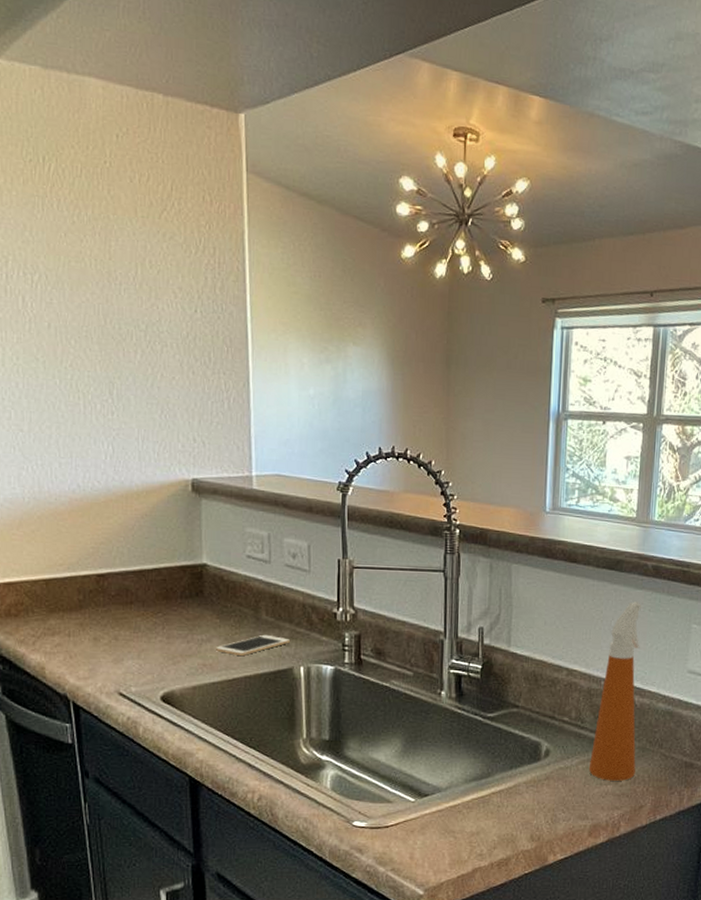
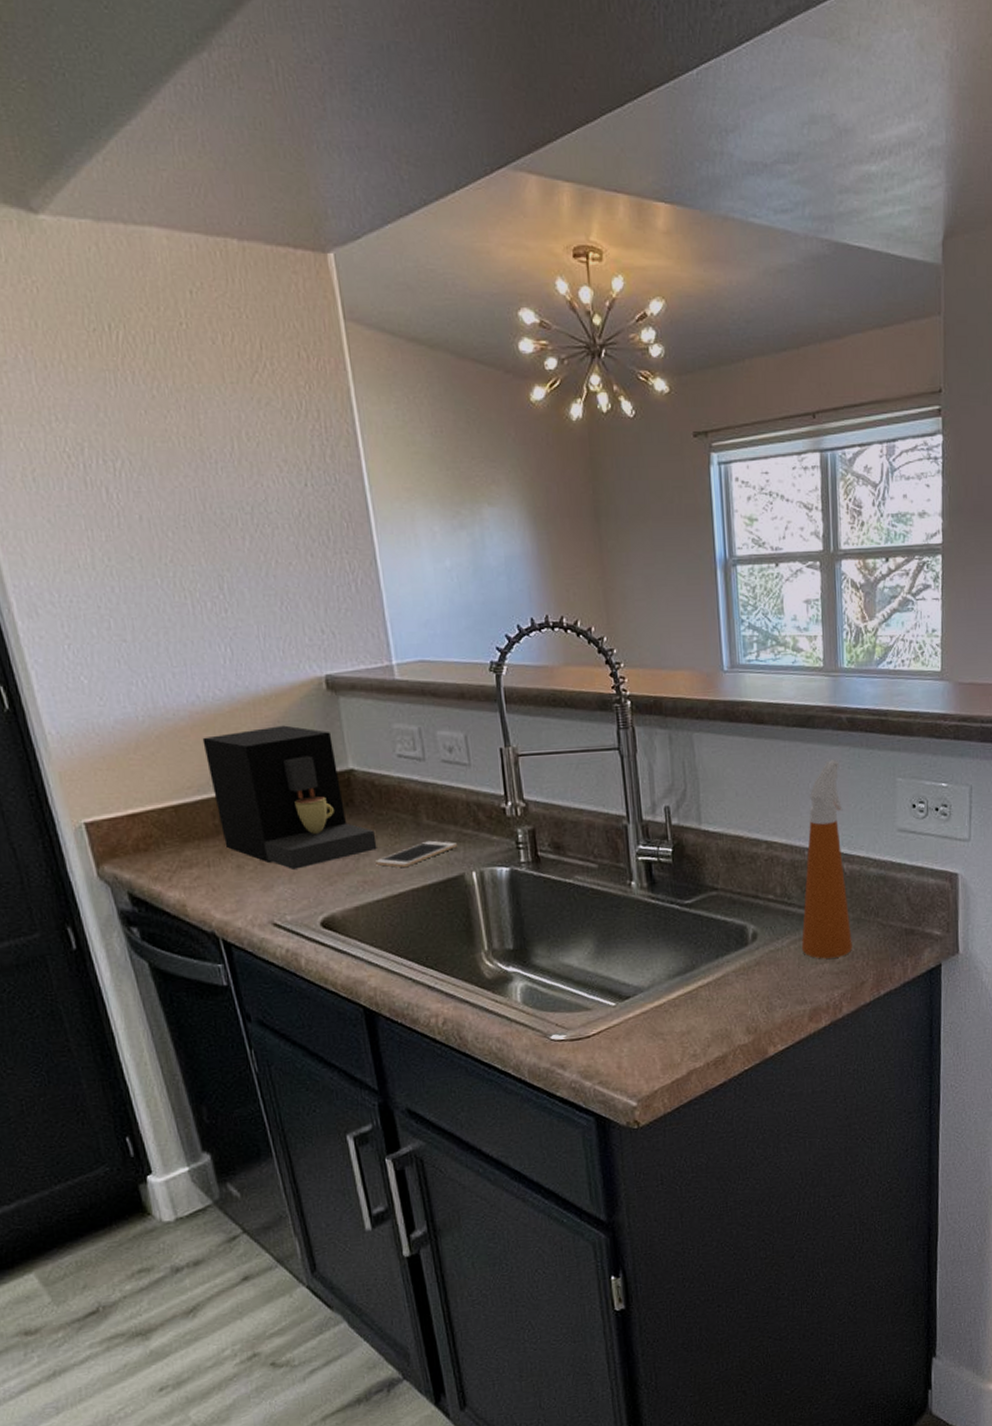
coffee maker: none [78,518,219,647] -> present [202,725,377,869]

